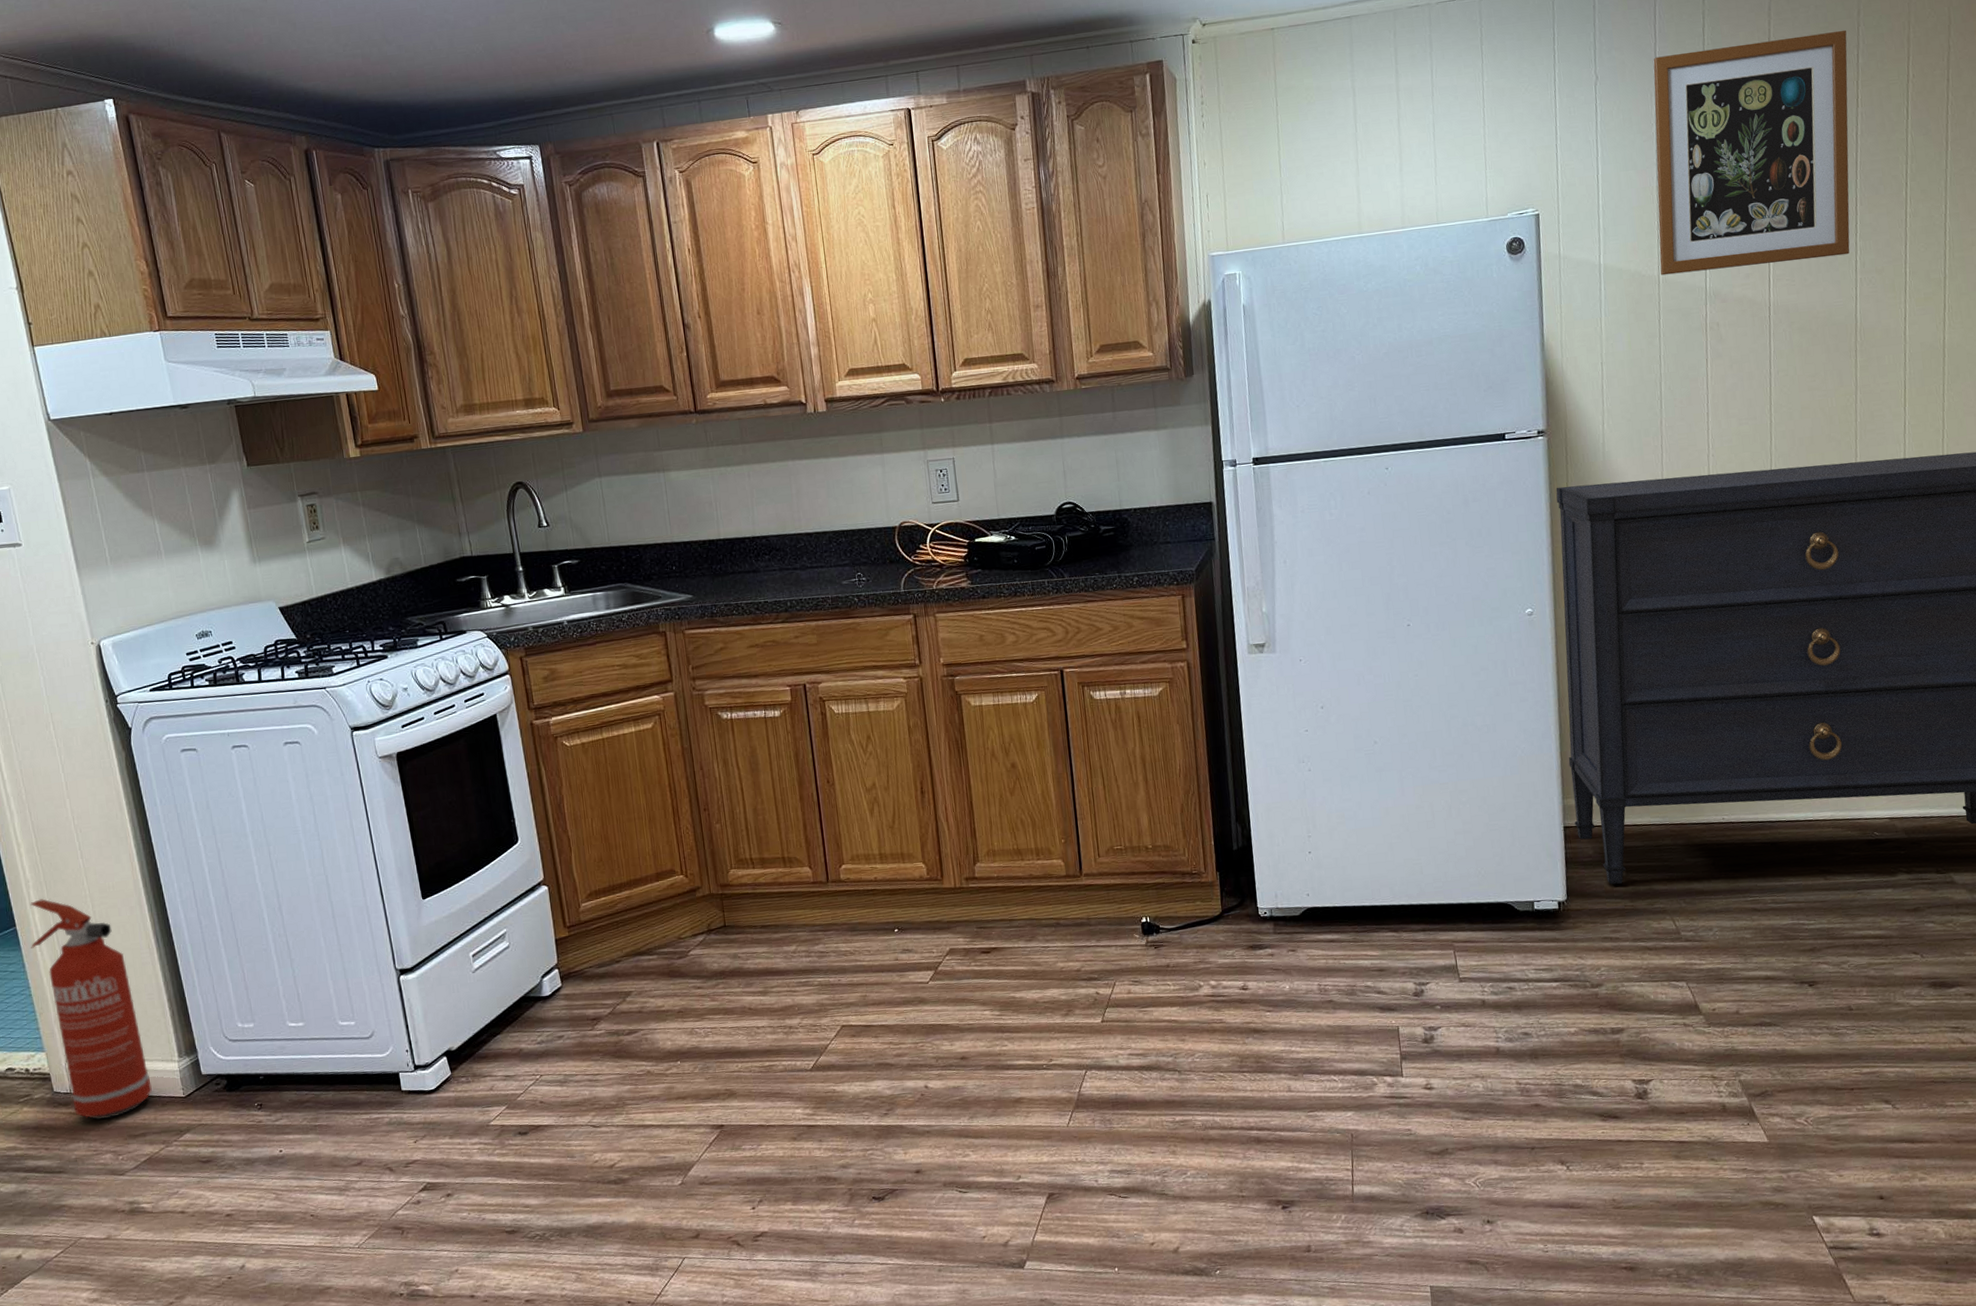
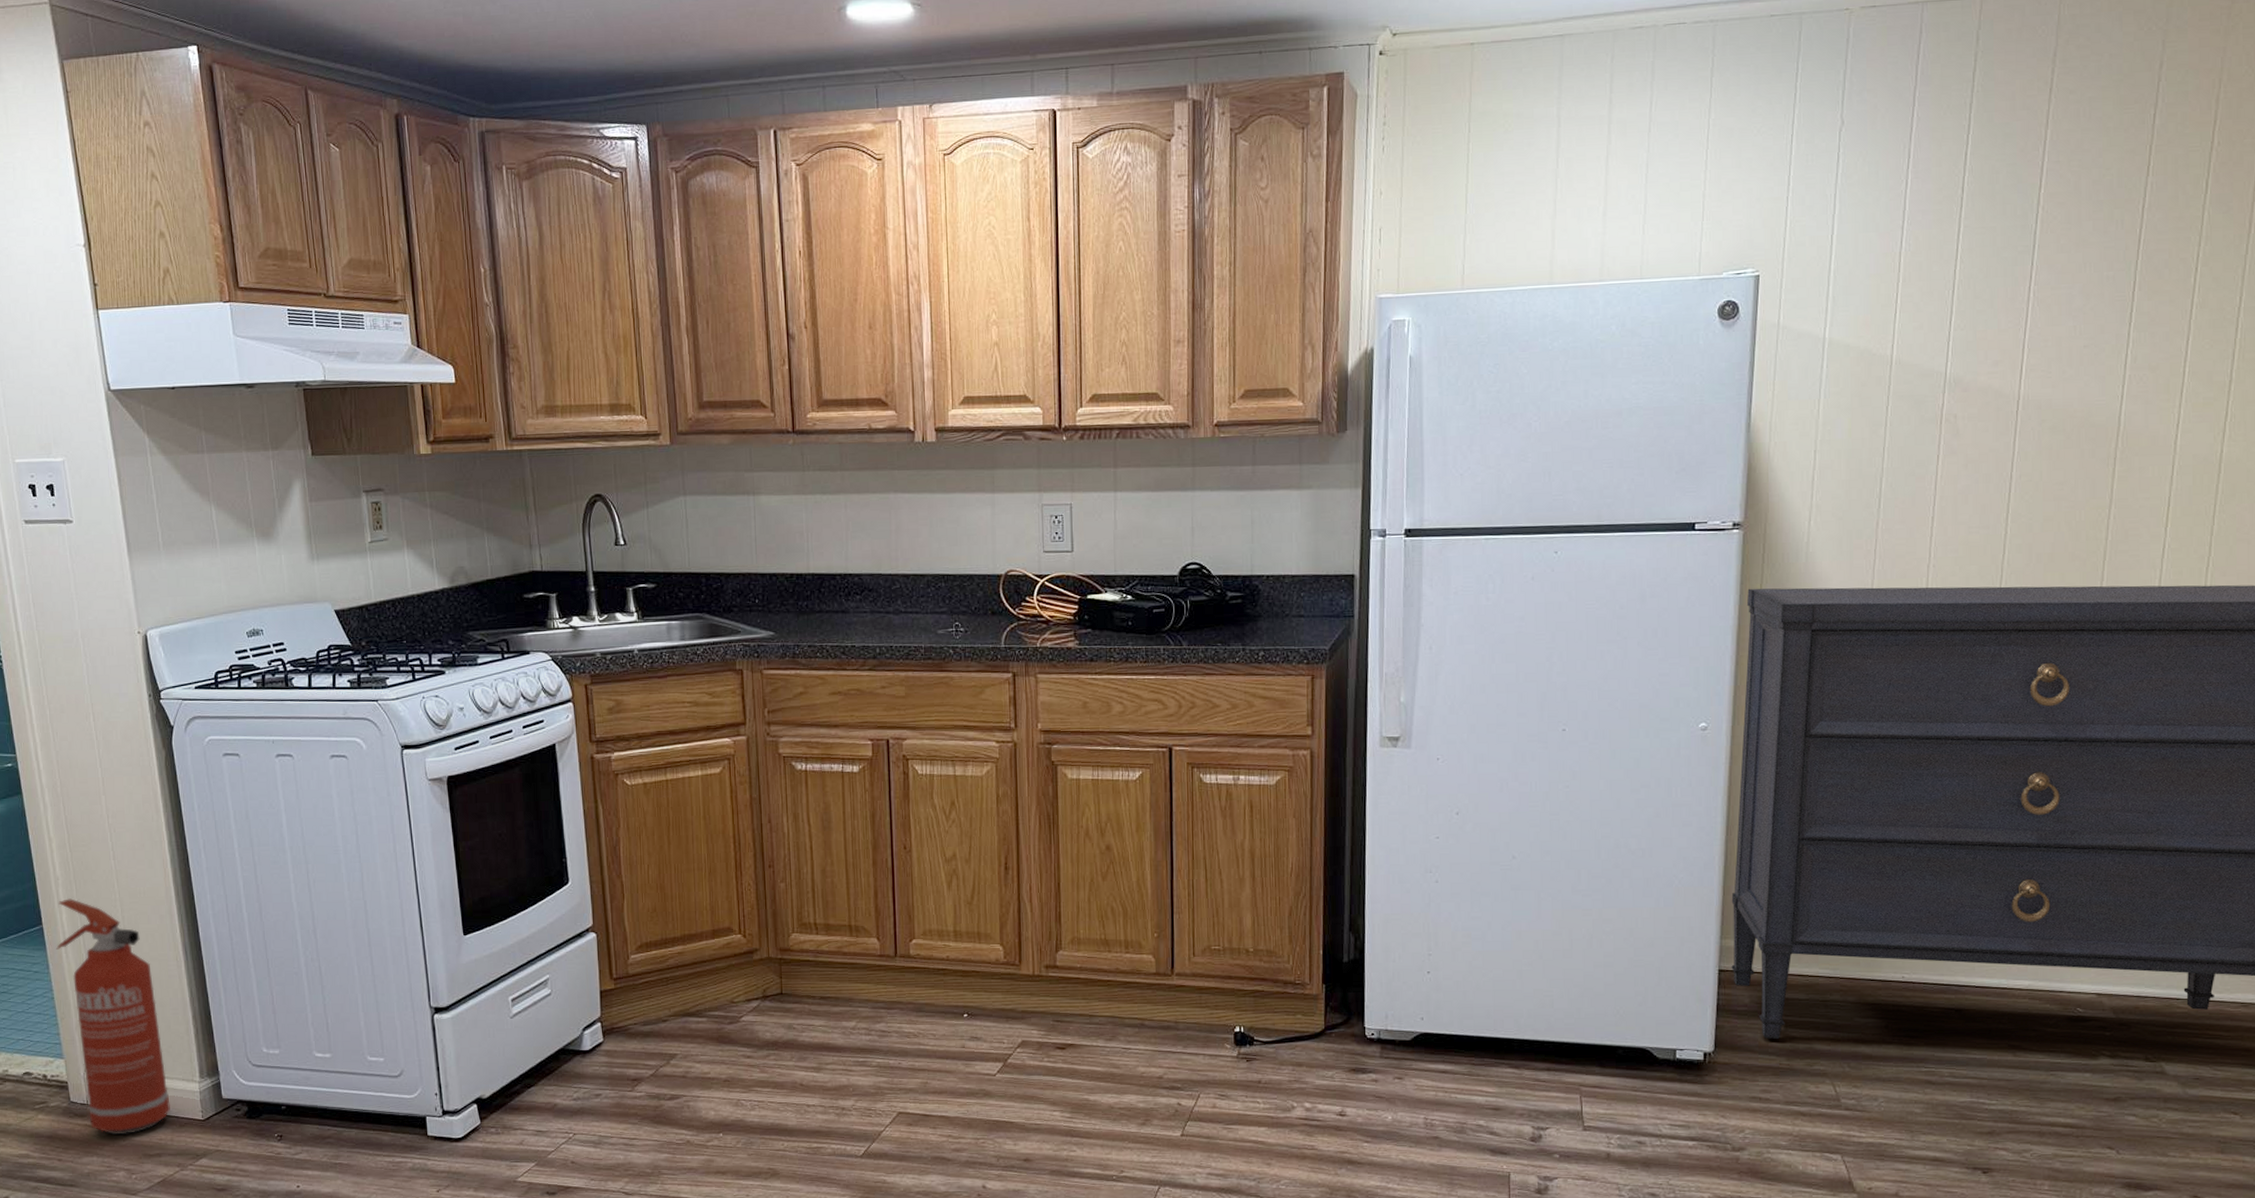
wall art: present [1653,30,1850,276] -> none [1893,84,2144,356]

